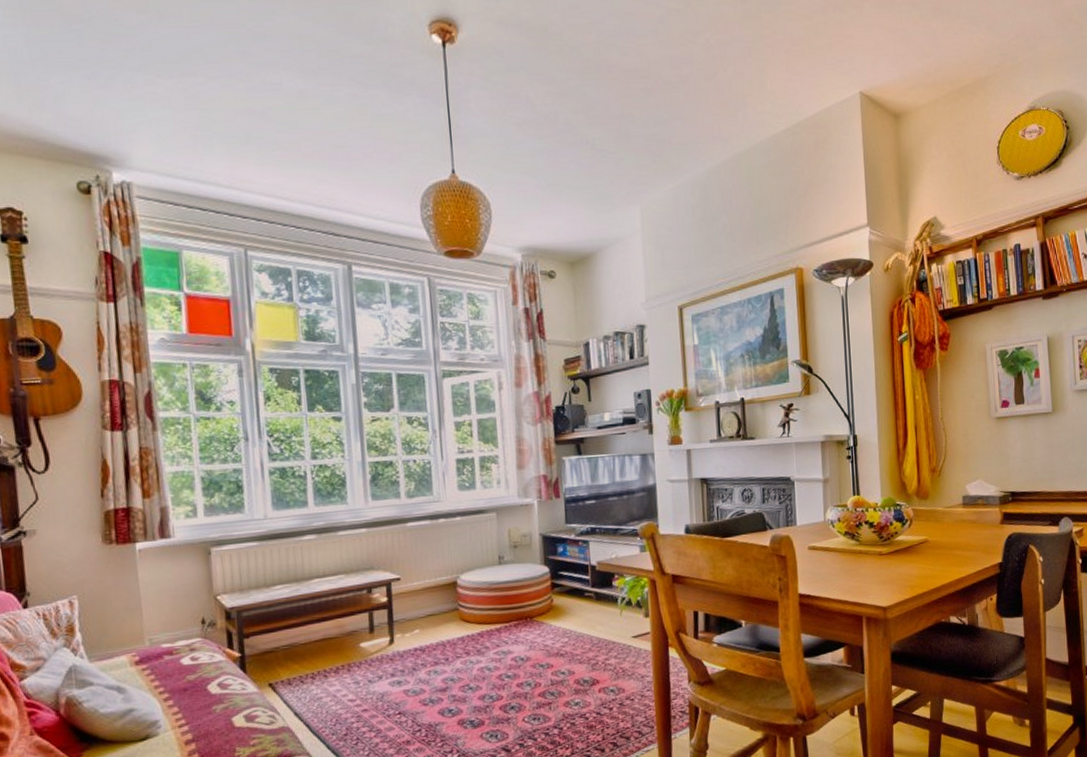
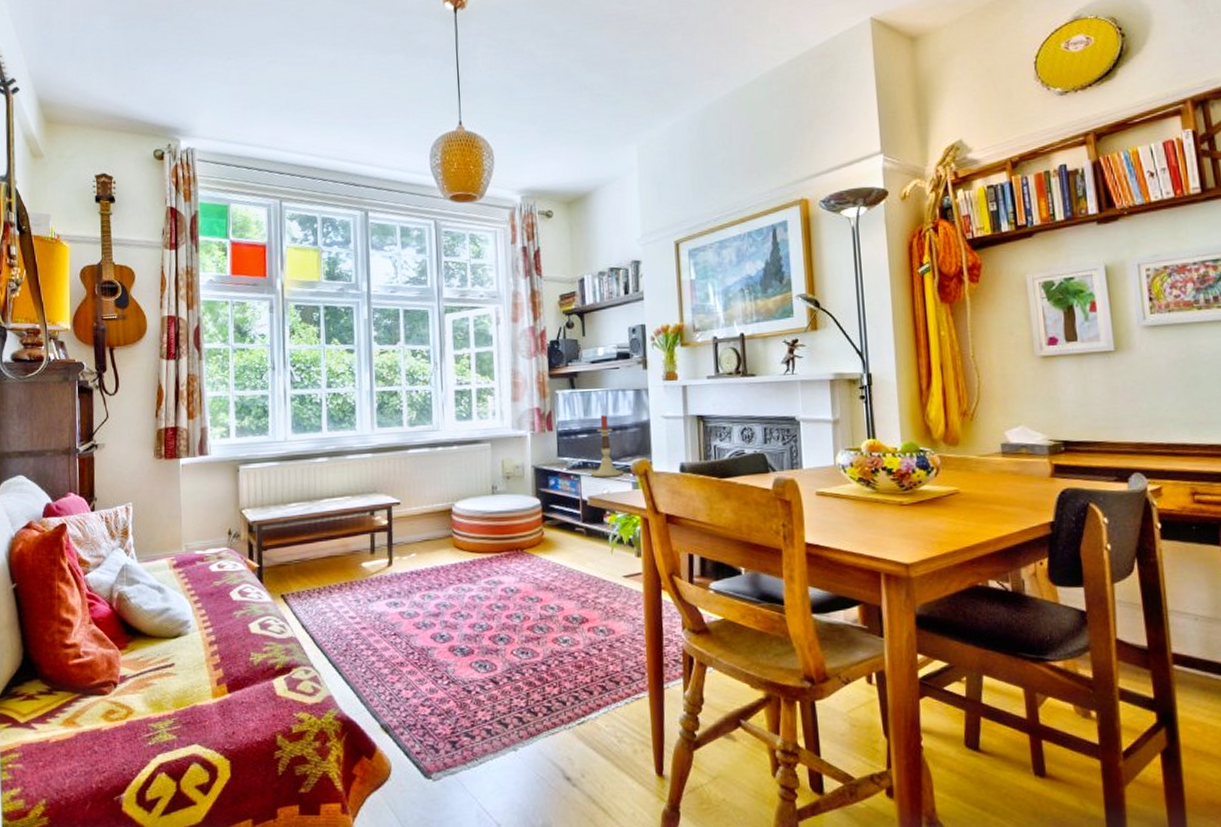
candlestick: none [598,481,632,543] -> present [590,415,624,478]

